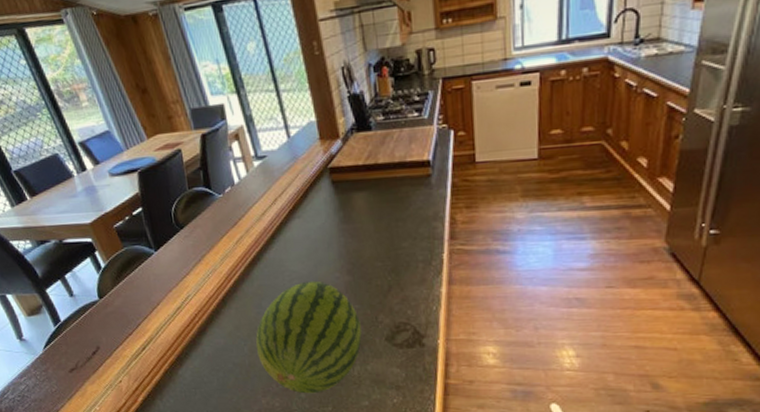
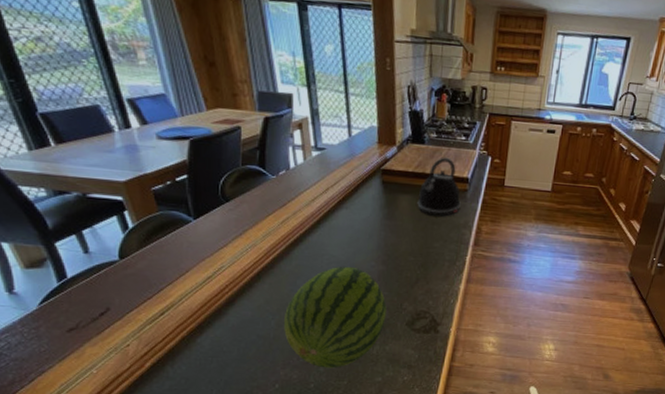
kettle: none [374,140,426,212] -> present [417,157,461,217]

